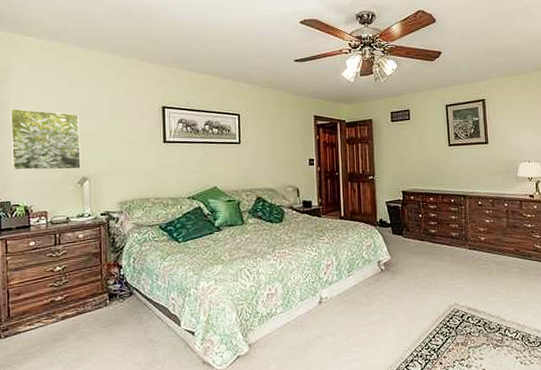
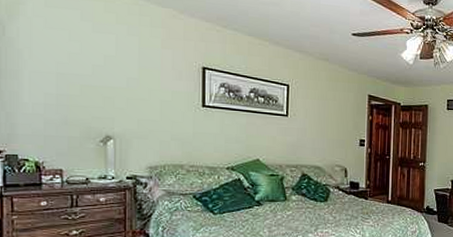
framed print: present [9,108,81,171] -> none [18,48,105,127]

